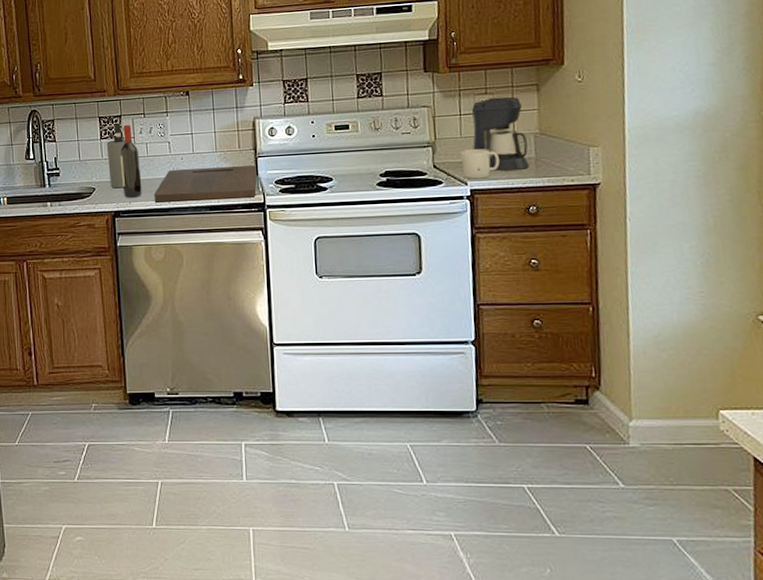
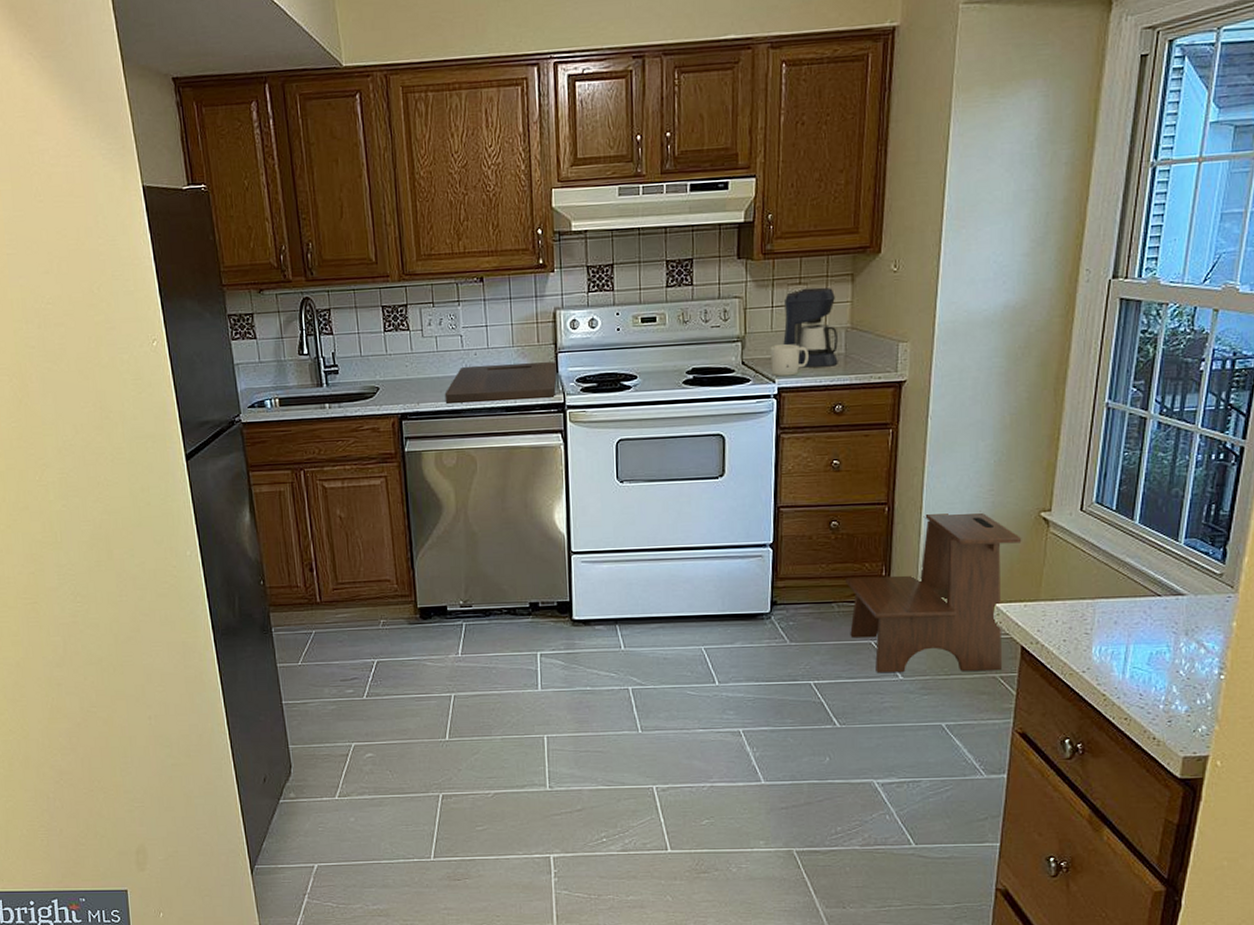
soap dispenser: present [101,123,125,189] -> none [384,314,412,388]
wine bottle: present [120,124,142,199] -> none [406,315,432,399]
step stool: none [552,313,741,484] -> present [844,511,1022,674]

